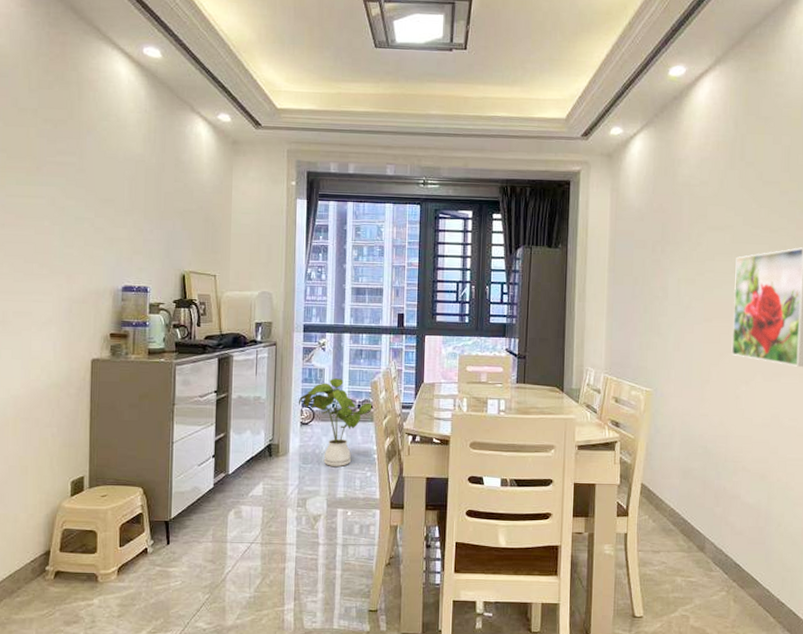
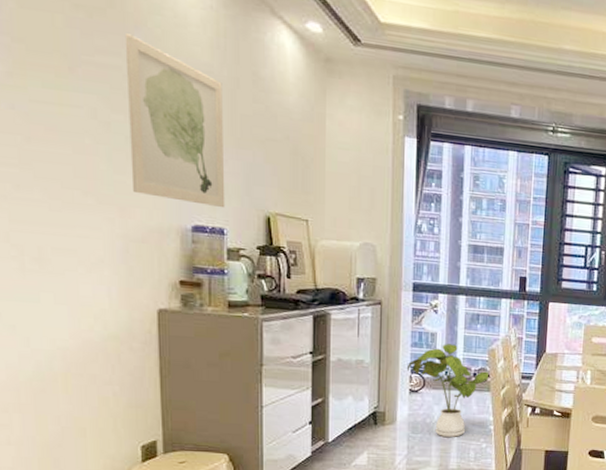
wall art: none [77,137,151,270] -> present [124,33,226,208]

